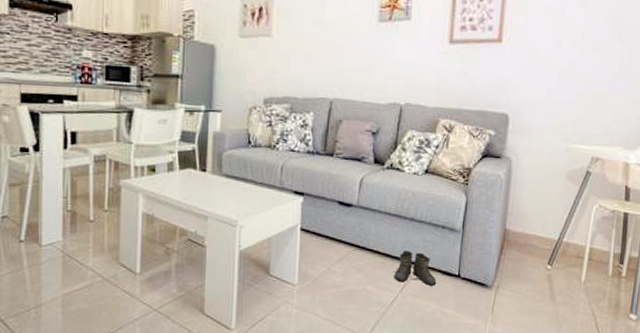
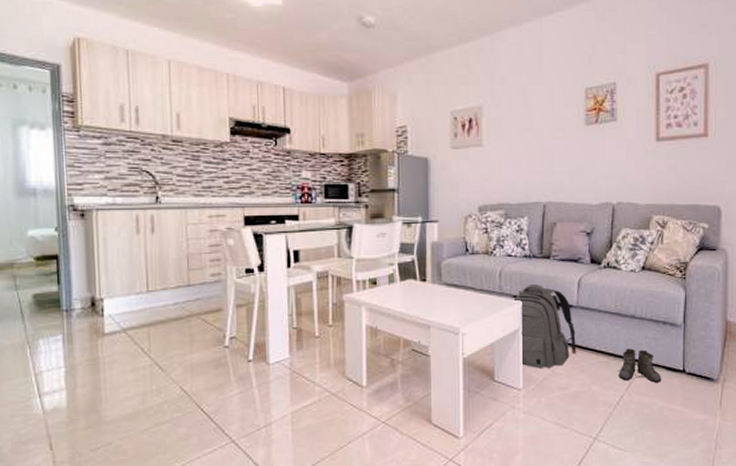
backpack: none [295,180,354,265] -> present [514,283,577,368]

